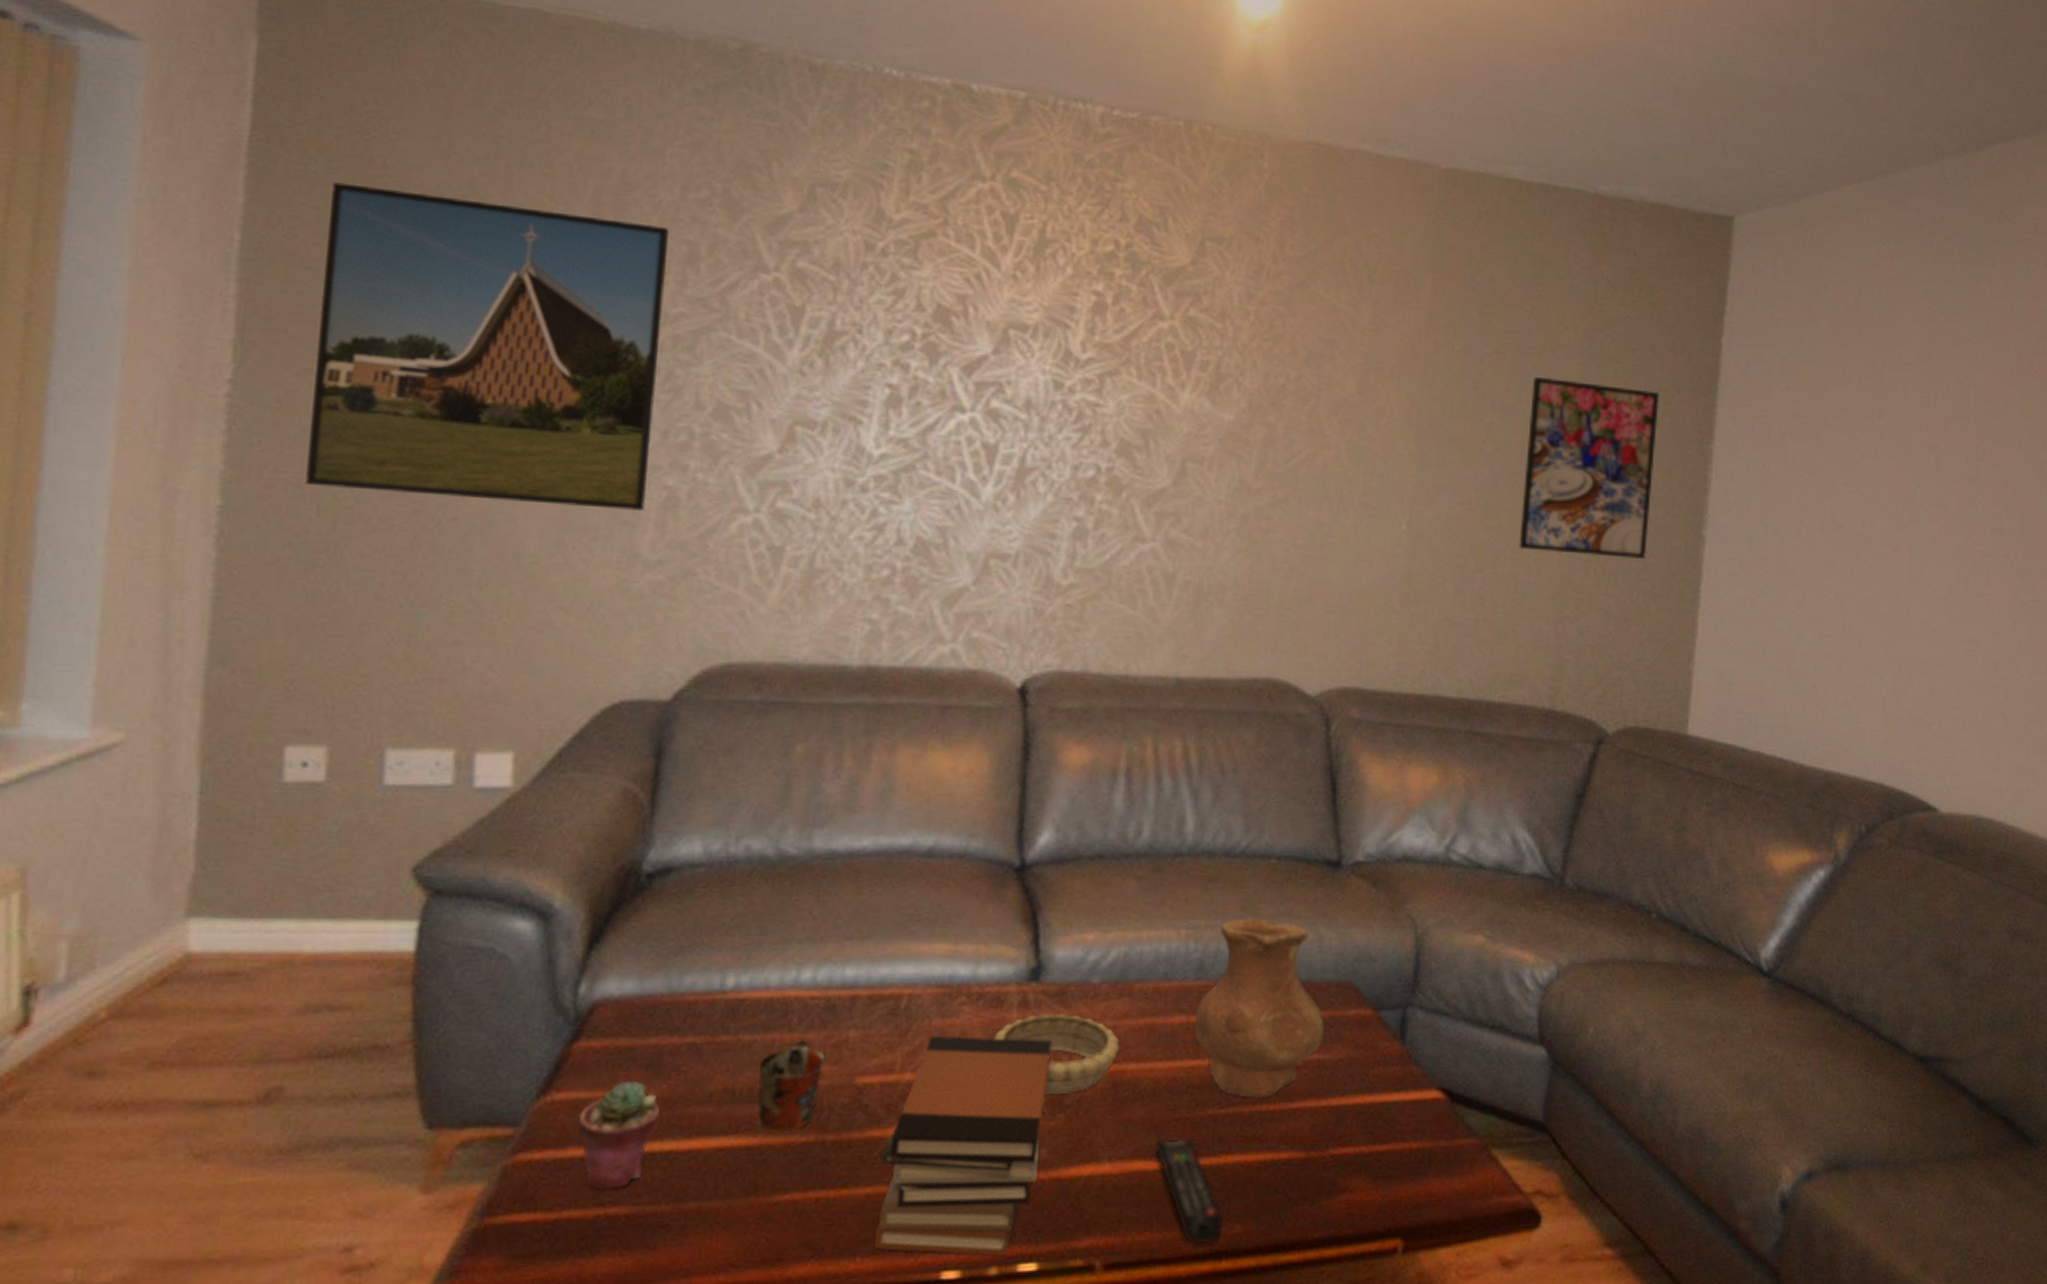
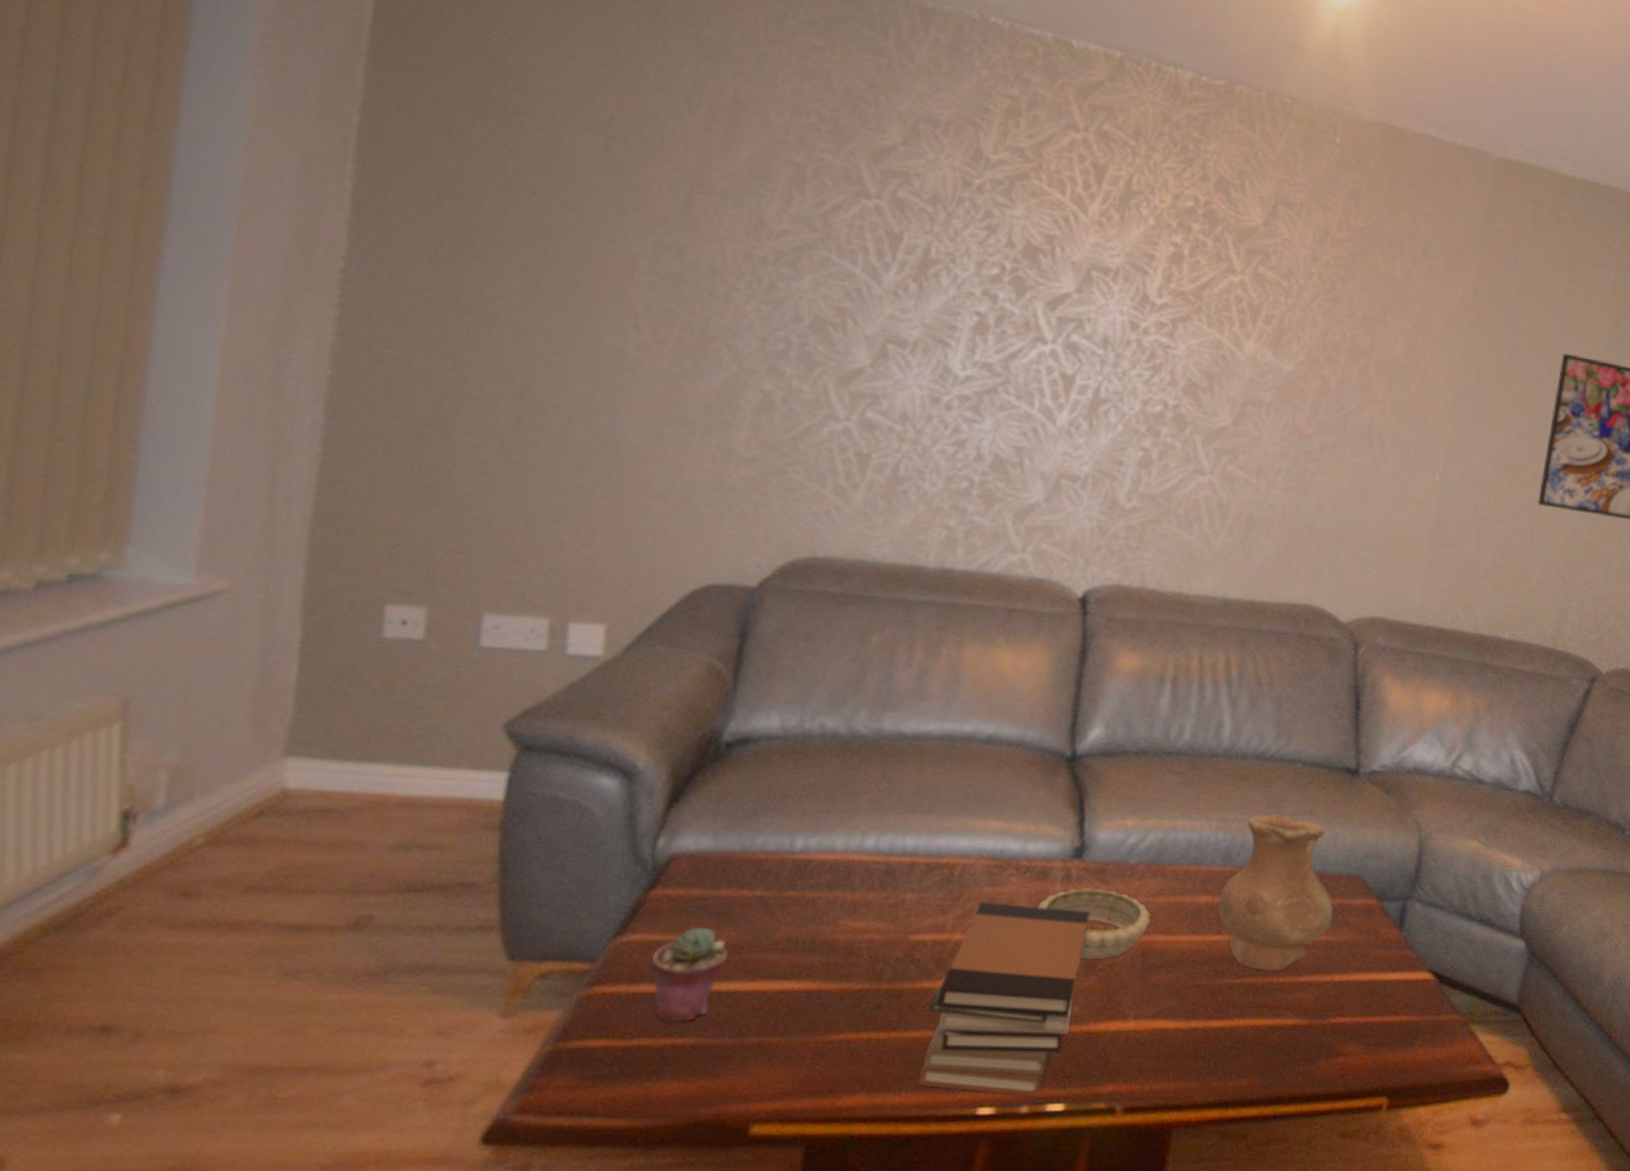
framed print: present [305,182,669,512] -> none [415,76,777,411]
mug: present [758,1040,825,1132] -> none [818,899,883,980]
remote control: present [1154,1137,1224,1245] -> none [1175,1002,1233,1095]

